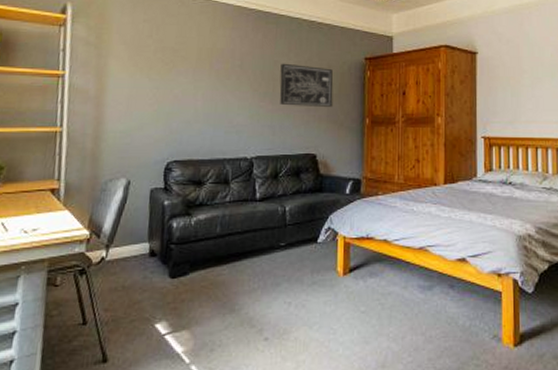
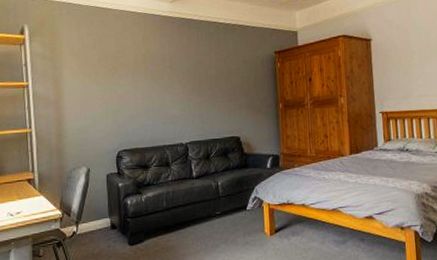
wall art: present [279,63,333,107] -> none [204,61,250,98]

